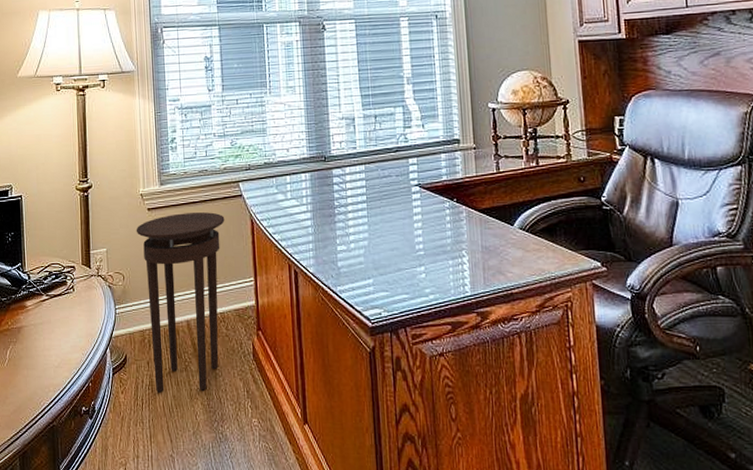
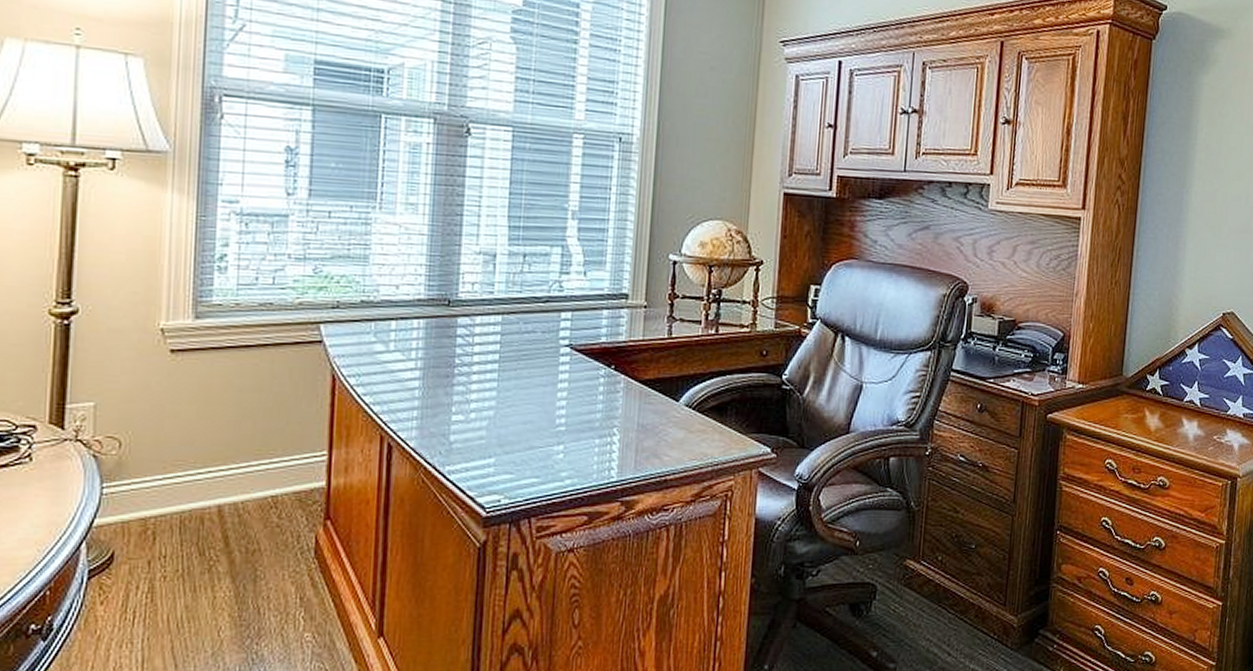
stool: present [136,212,225,393] -> none [147,359,293,602]

